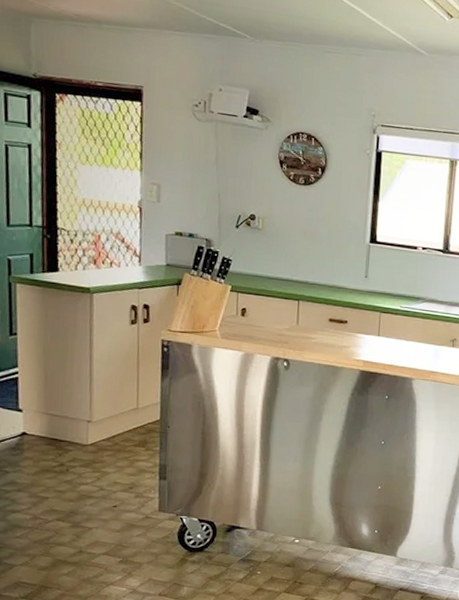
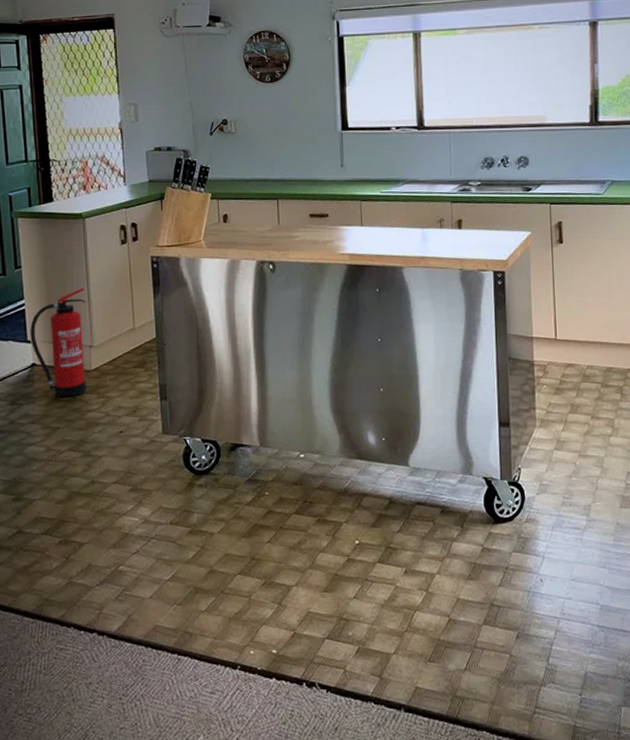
fire extinguisher: none [22,362,87,469] -> present [30,287,86,397]

